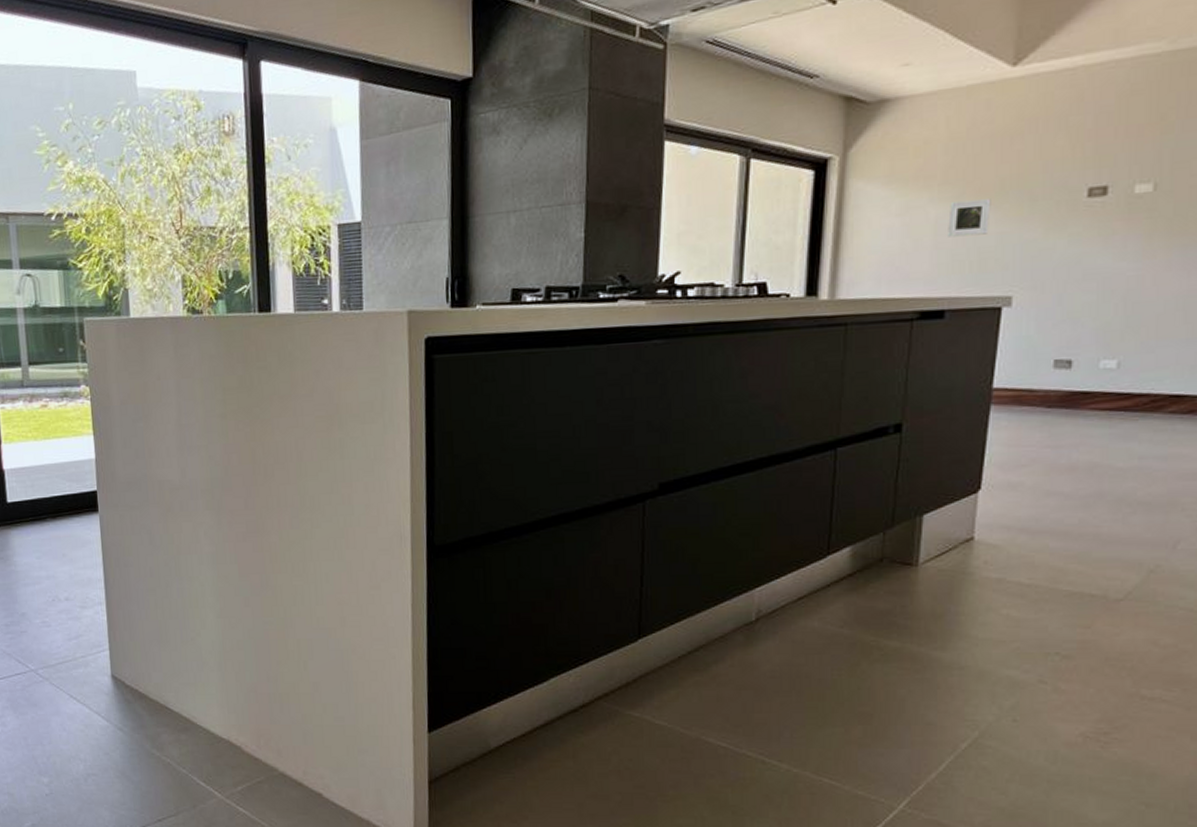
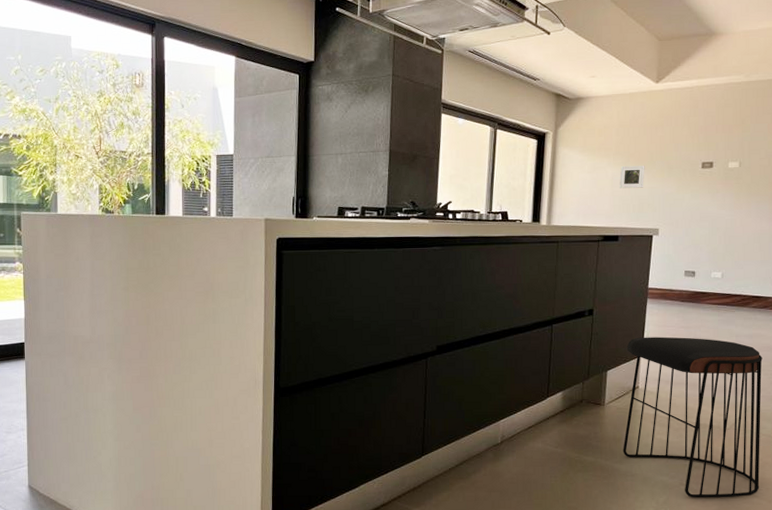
stool: none [946,461,1184,703] -> present [623,337,763,498]

